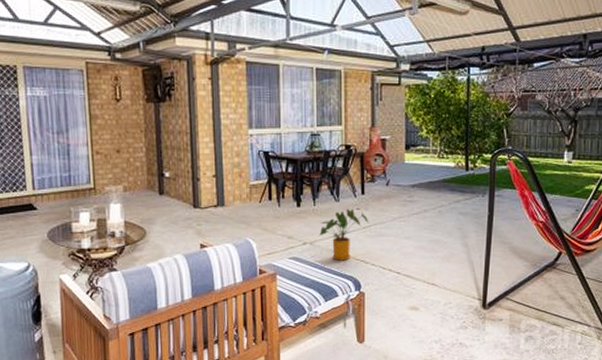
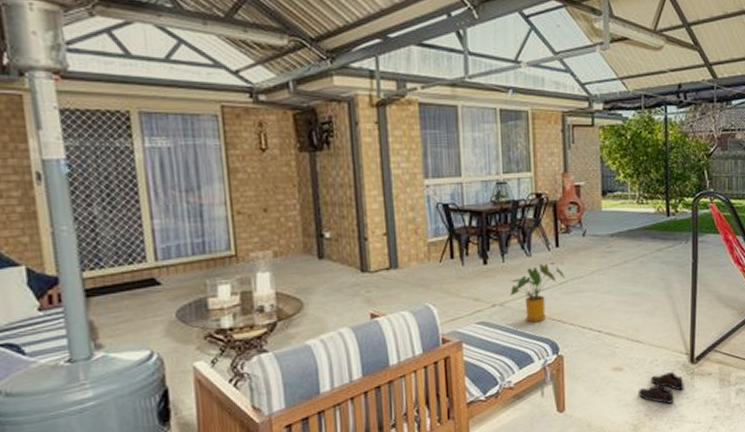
shoe: none [431,314,476,344] -> present [637,371,684,404]

